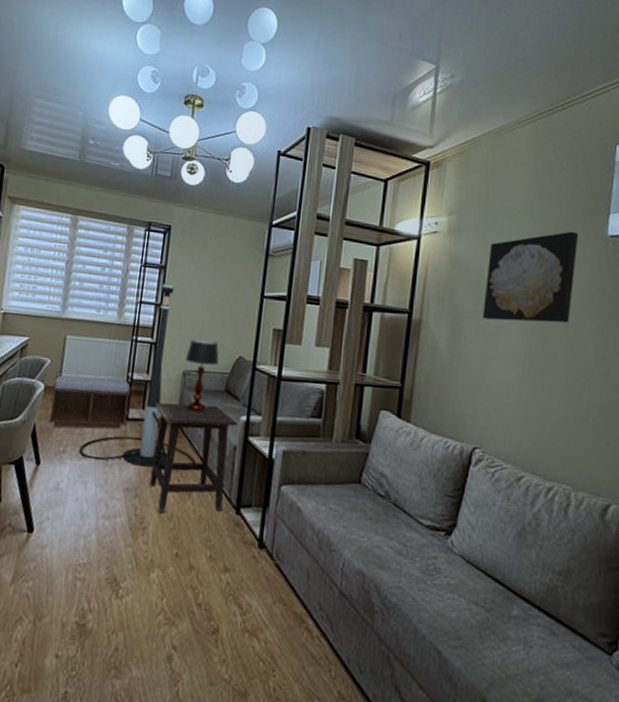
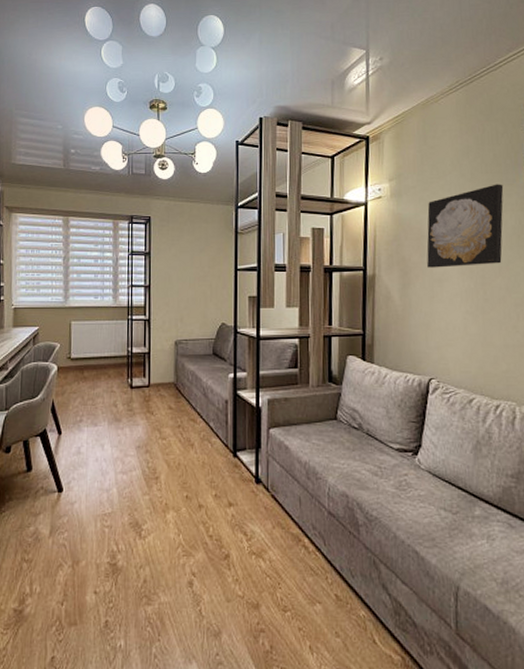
bench: present [48,375,131,430] -> none [64,354,132,402]
floor lamp: present [79,284,196,472] -> none [94,268,195,426]
side table: present [149,402,238,514] -> none [154,368,227,464]
table lamp: present [185,339,219,413] -> none [176,313,205,375]

